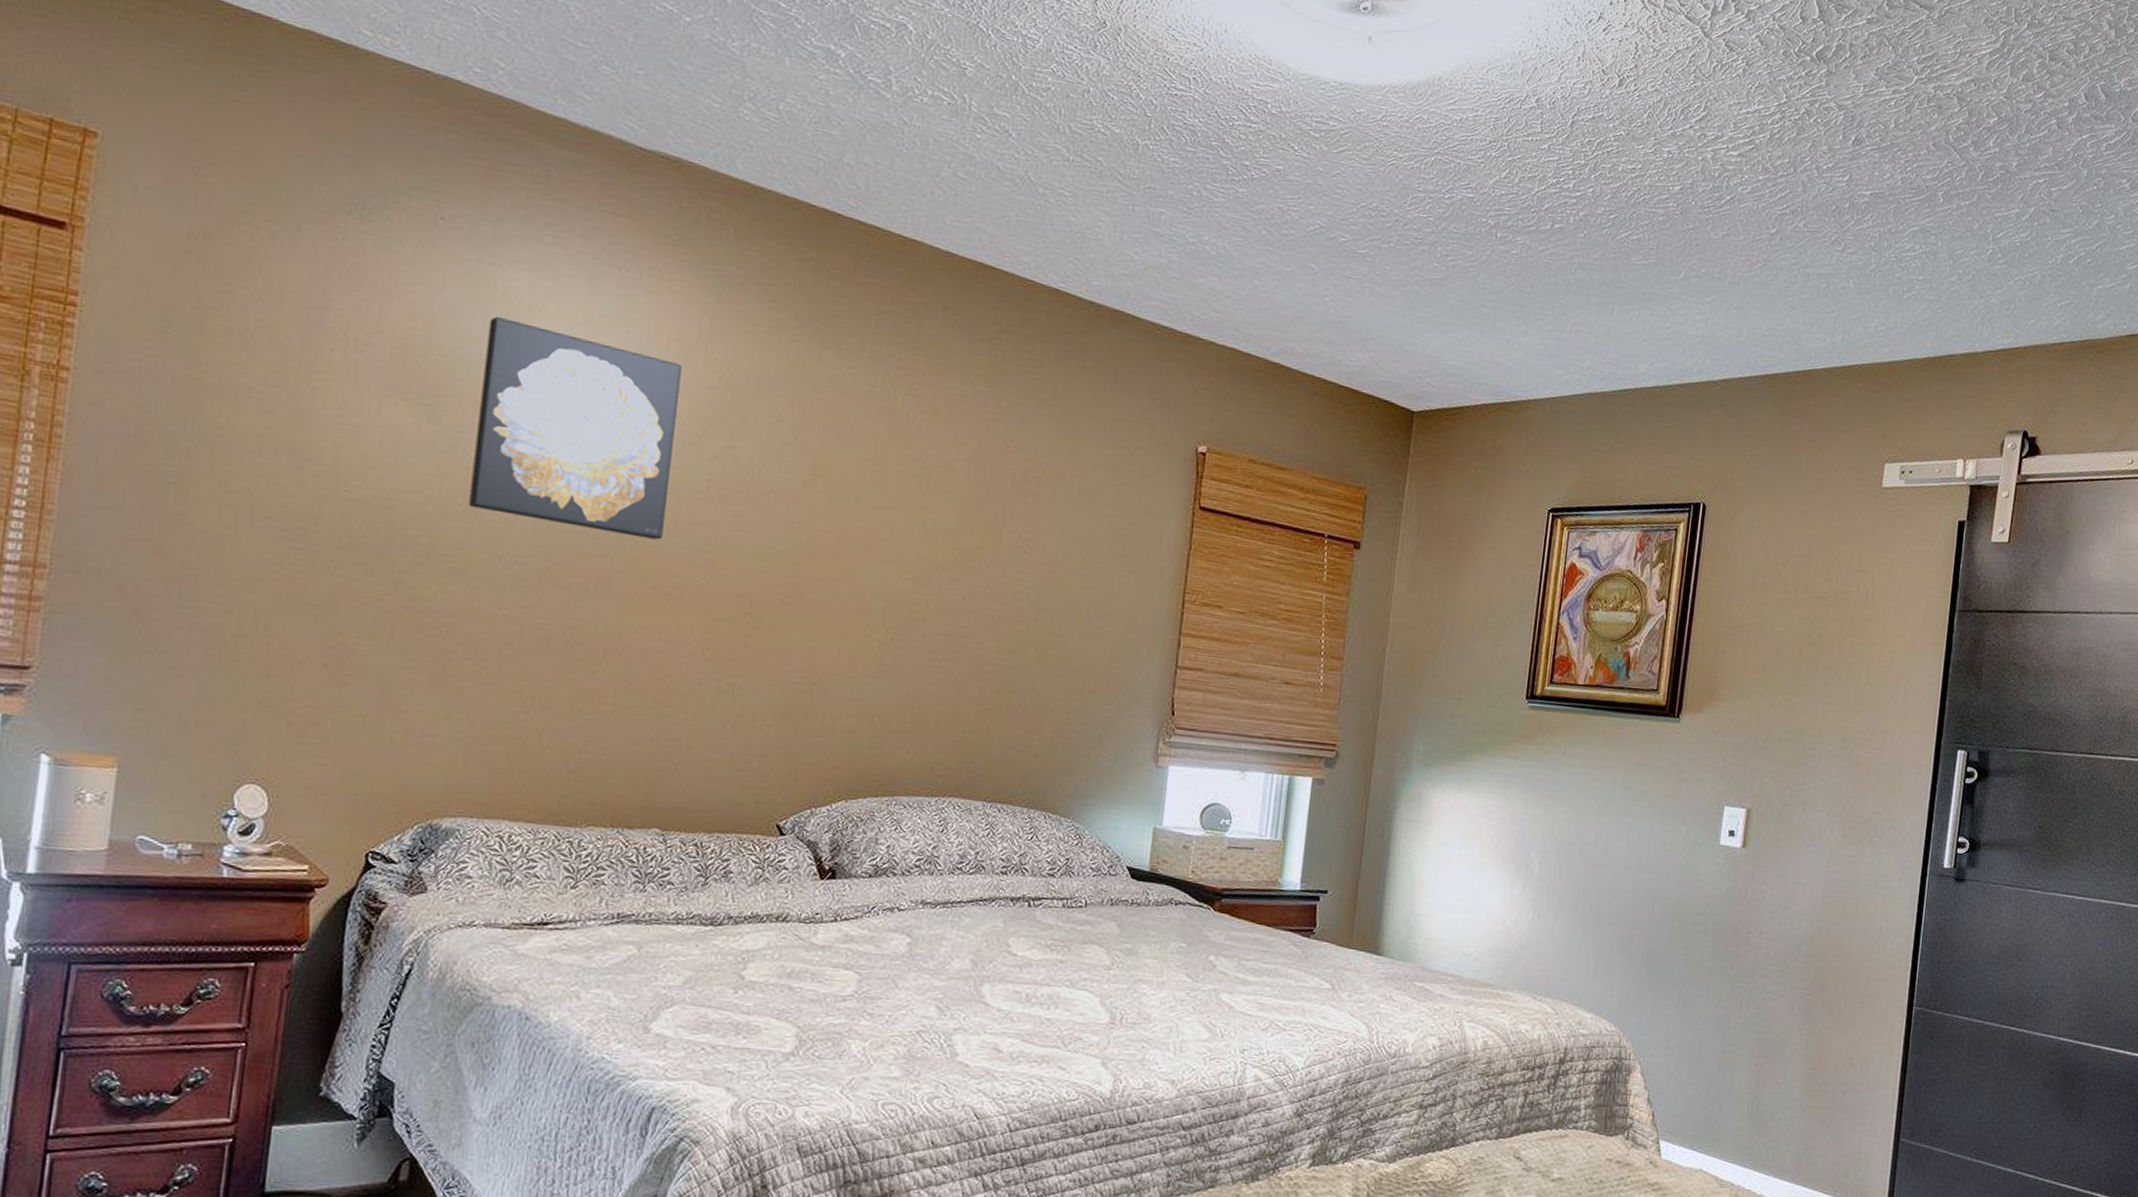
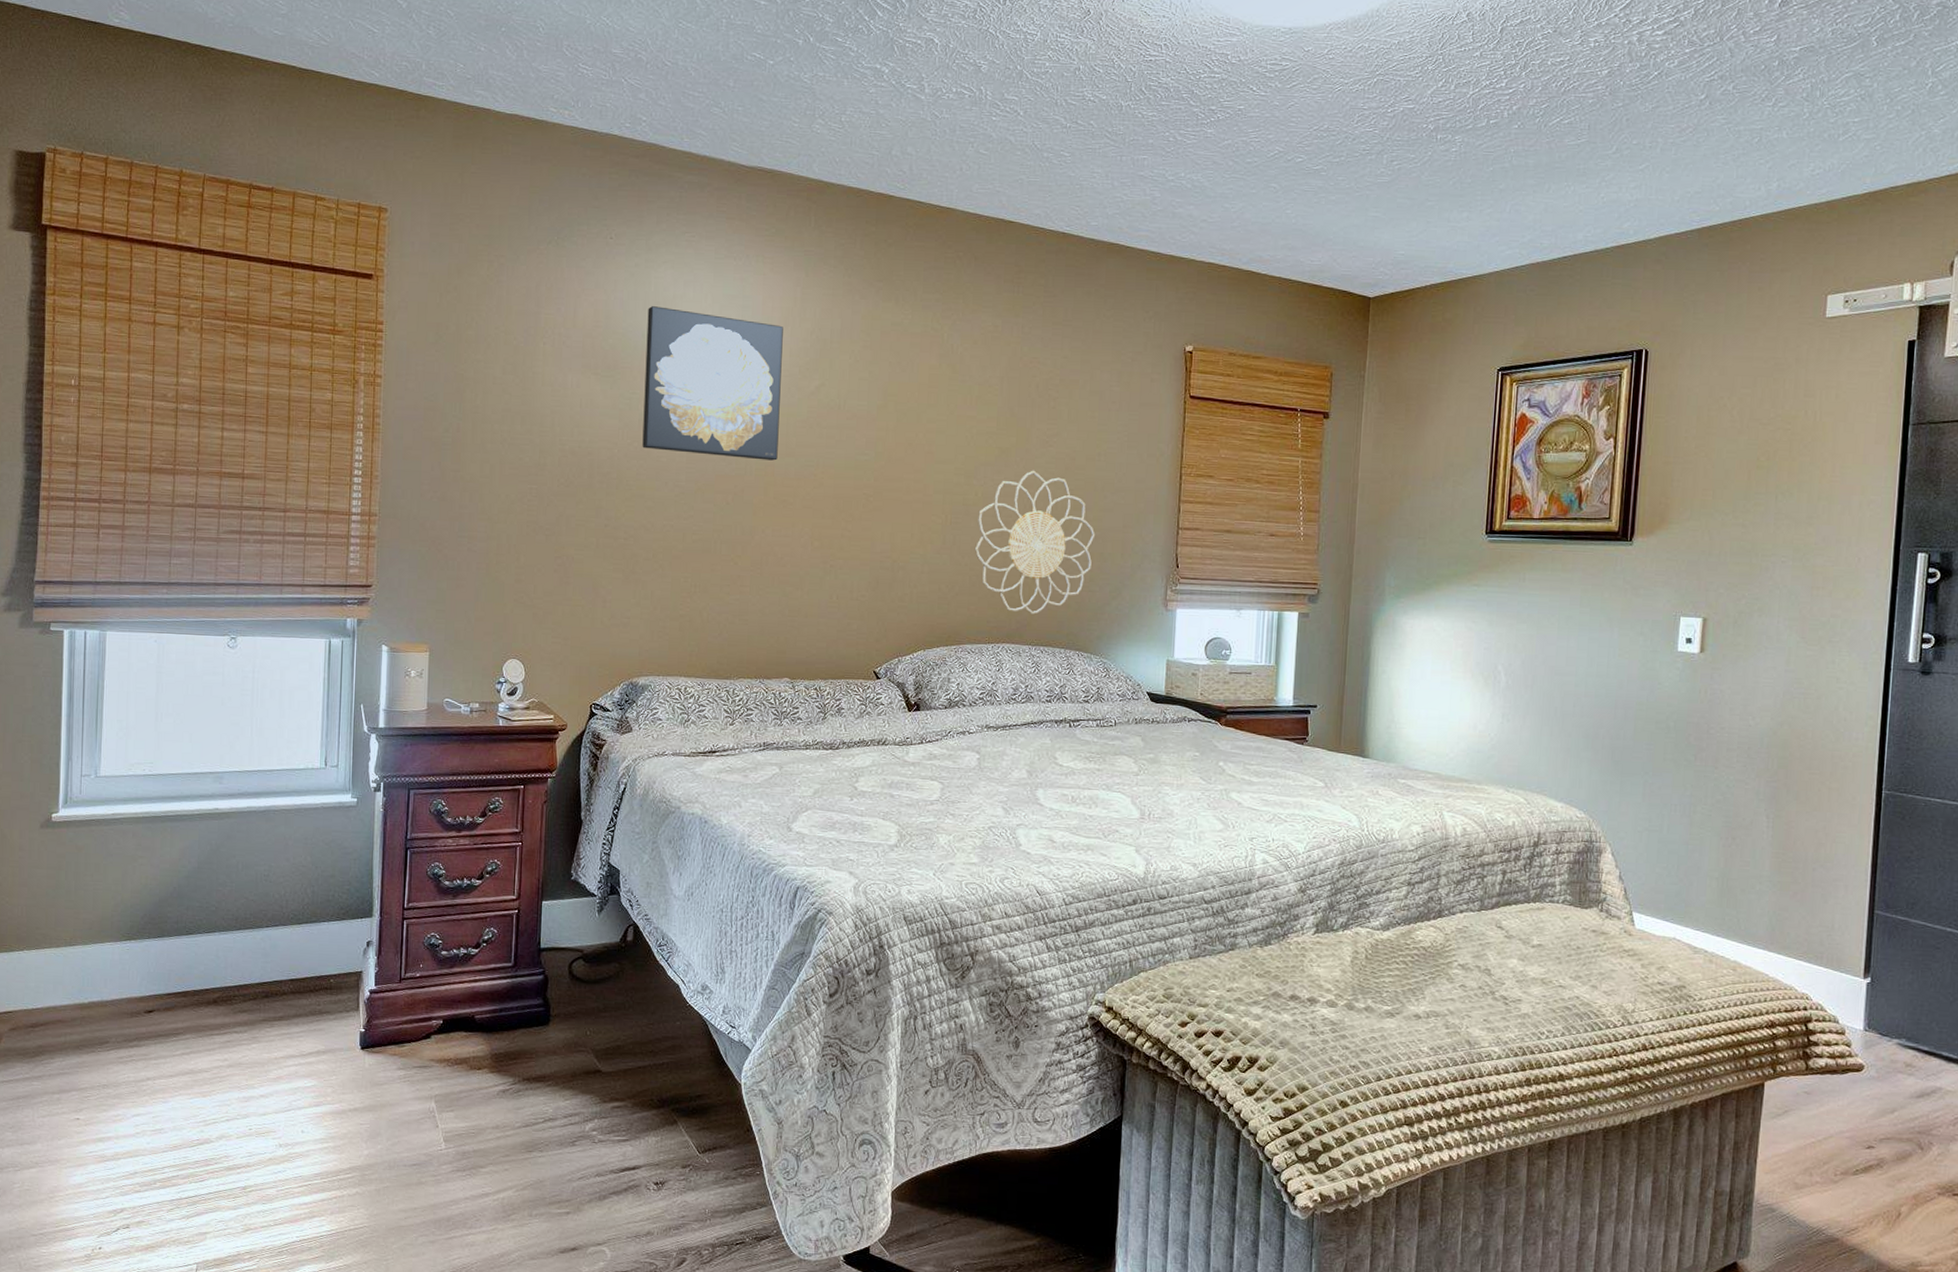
decorative wall piece: none [921,580,1075,763] -> present [975,470,1096,615]

